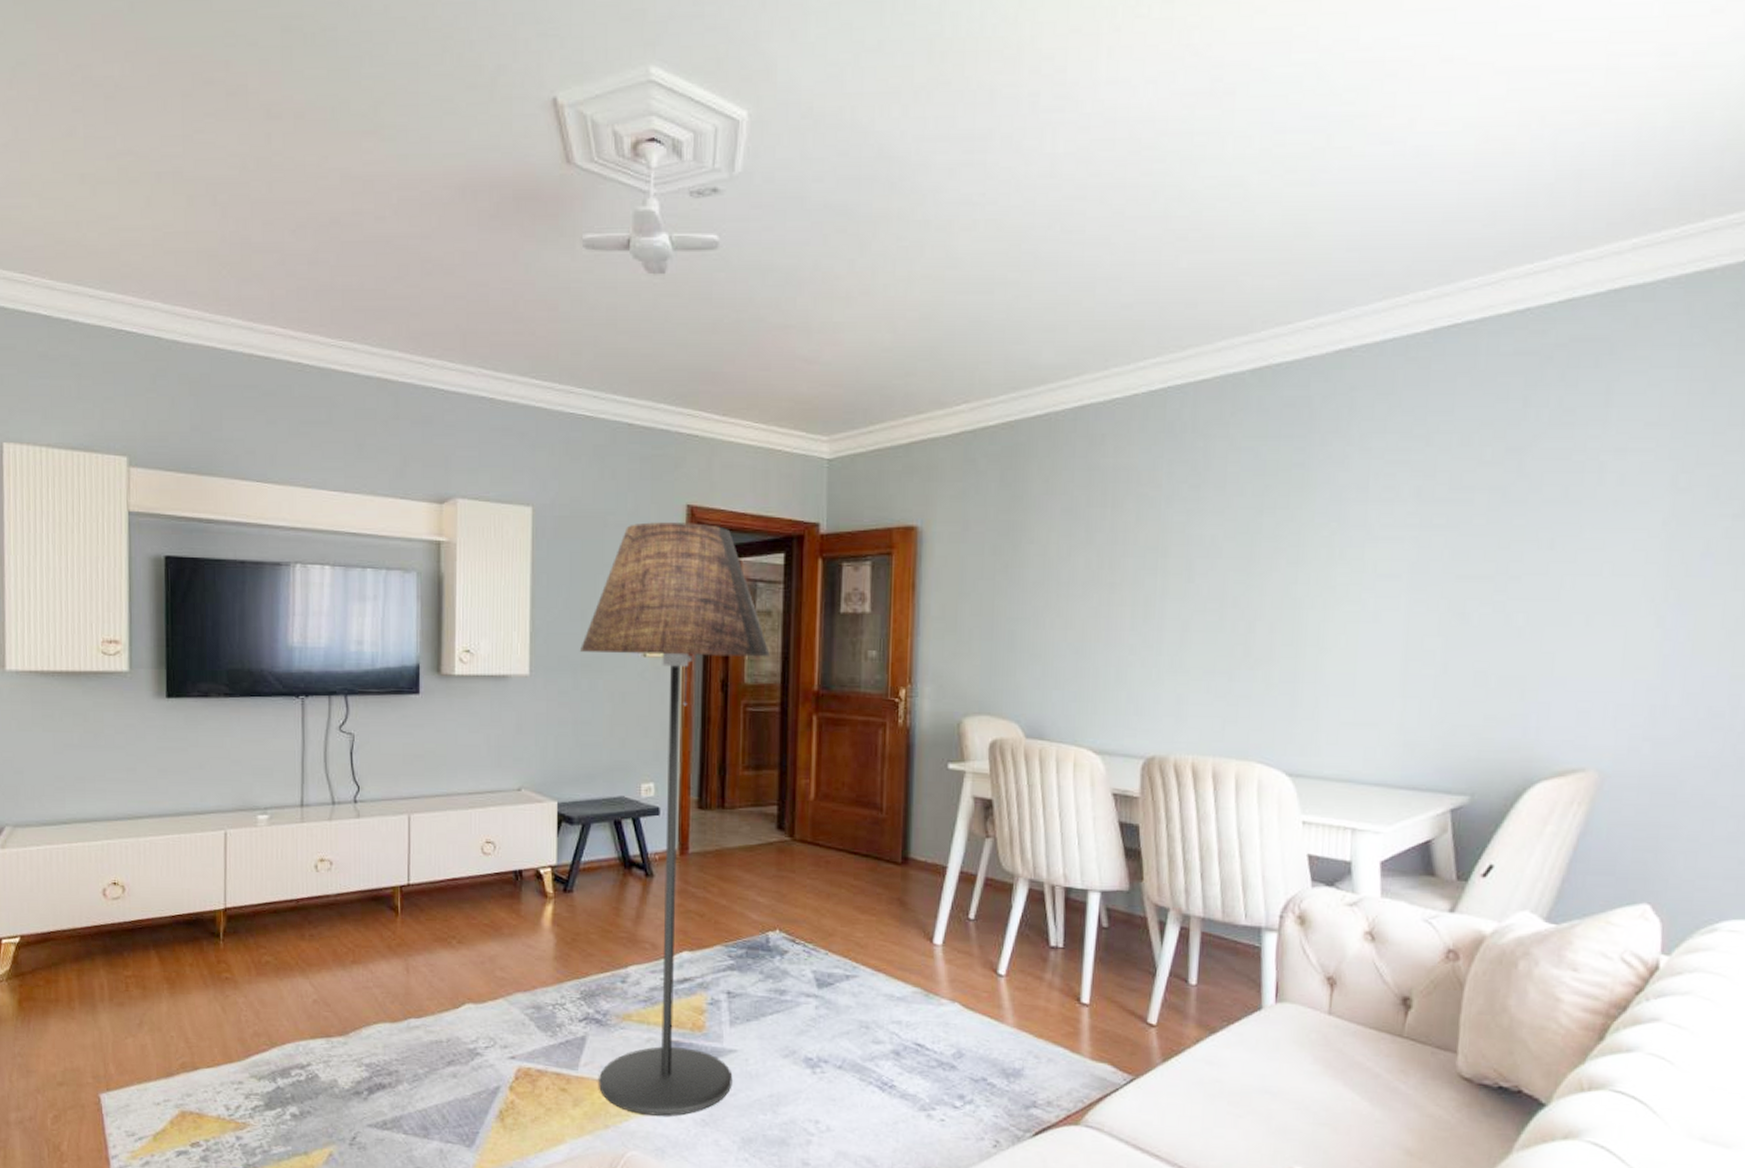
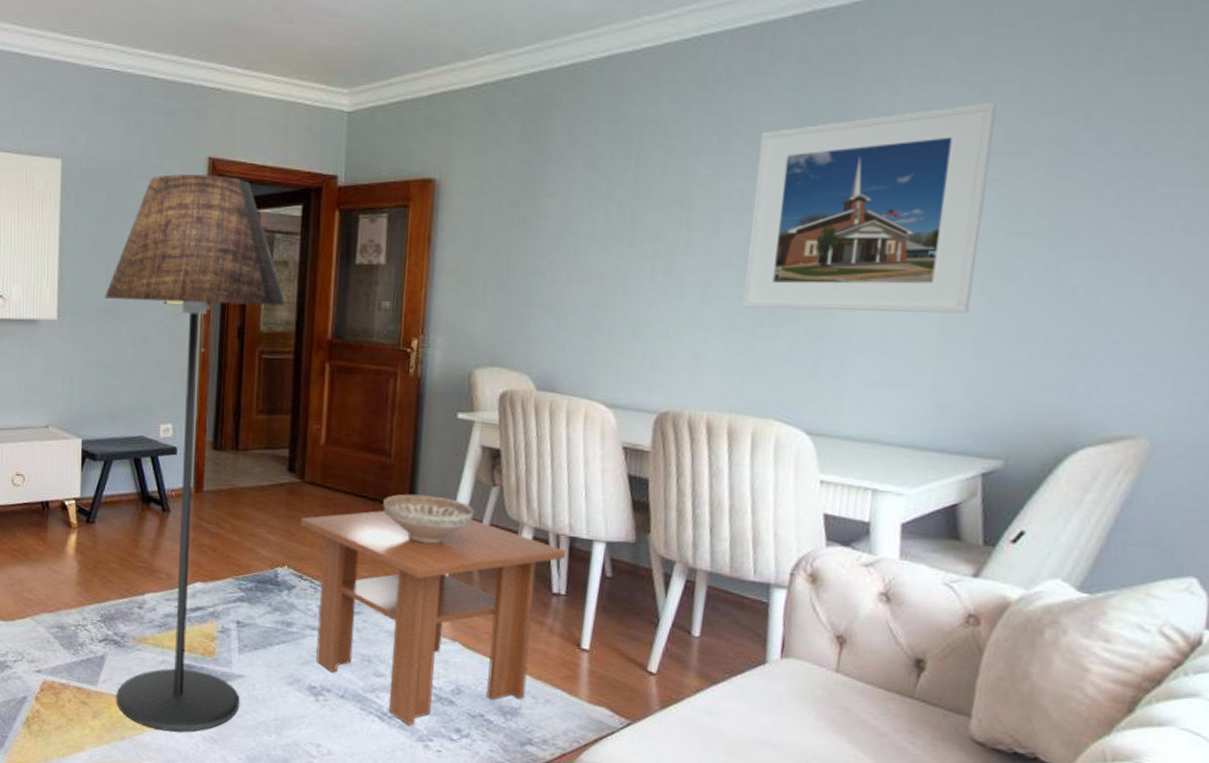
coffee table: none [791,866,1061,1094] -> present [300,510,565,725]
decorative bowl: none [876,849,969,900] -> present [383,494,475,544]
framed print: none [1220,452,1439,654] -> present [743,101,997,314]

